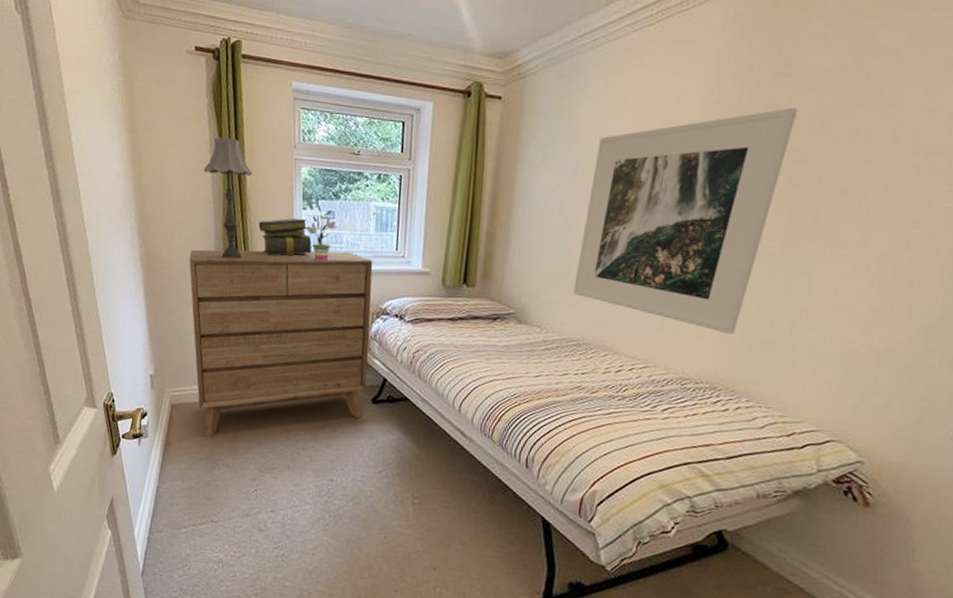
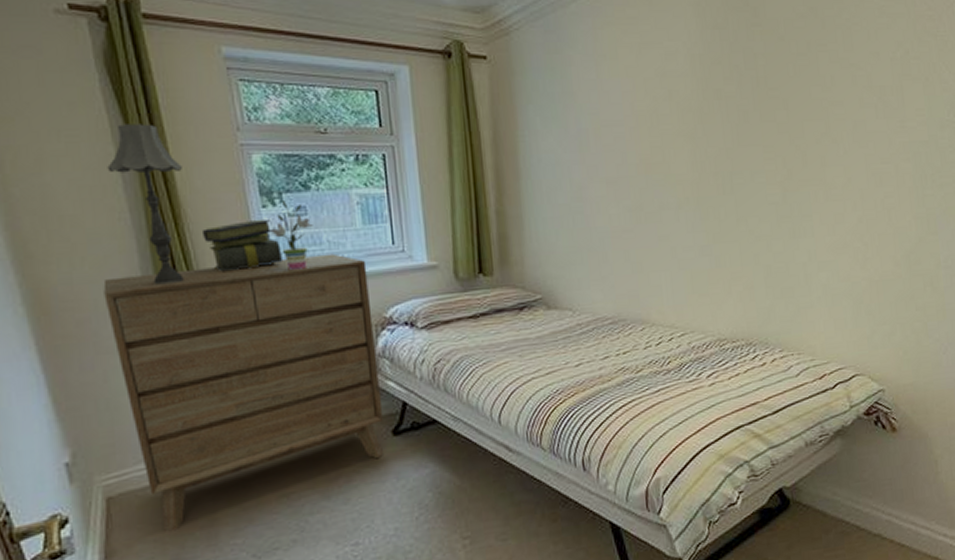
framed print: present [573,107,799,334] -> none [597,56,773,287]

